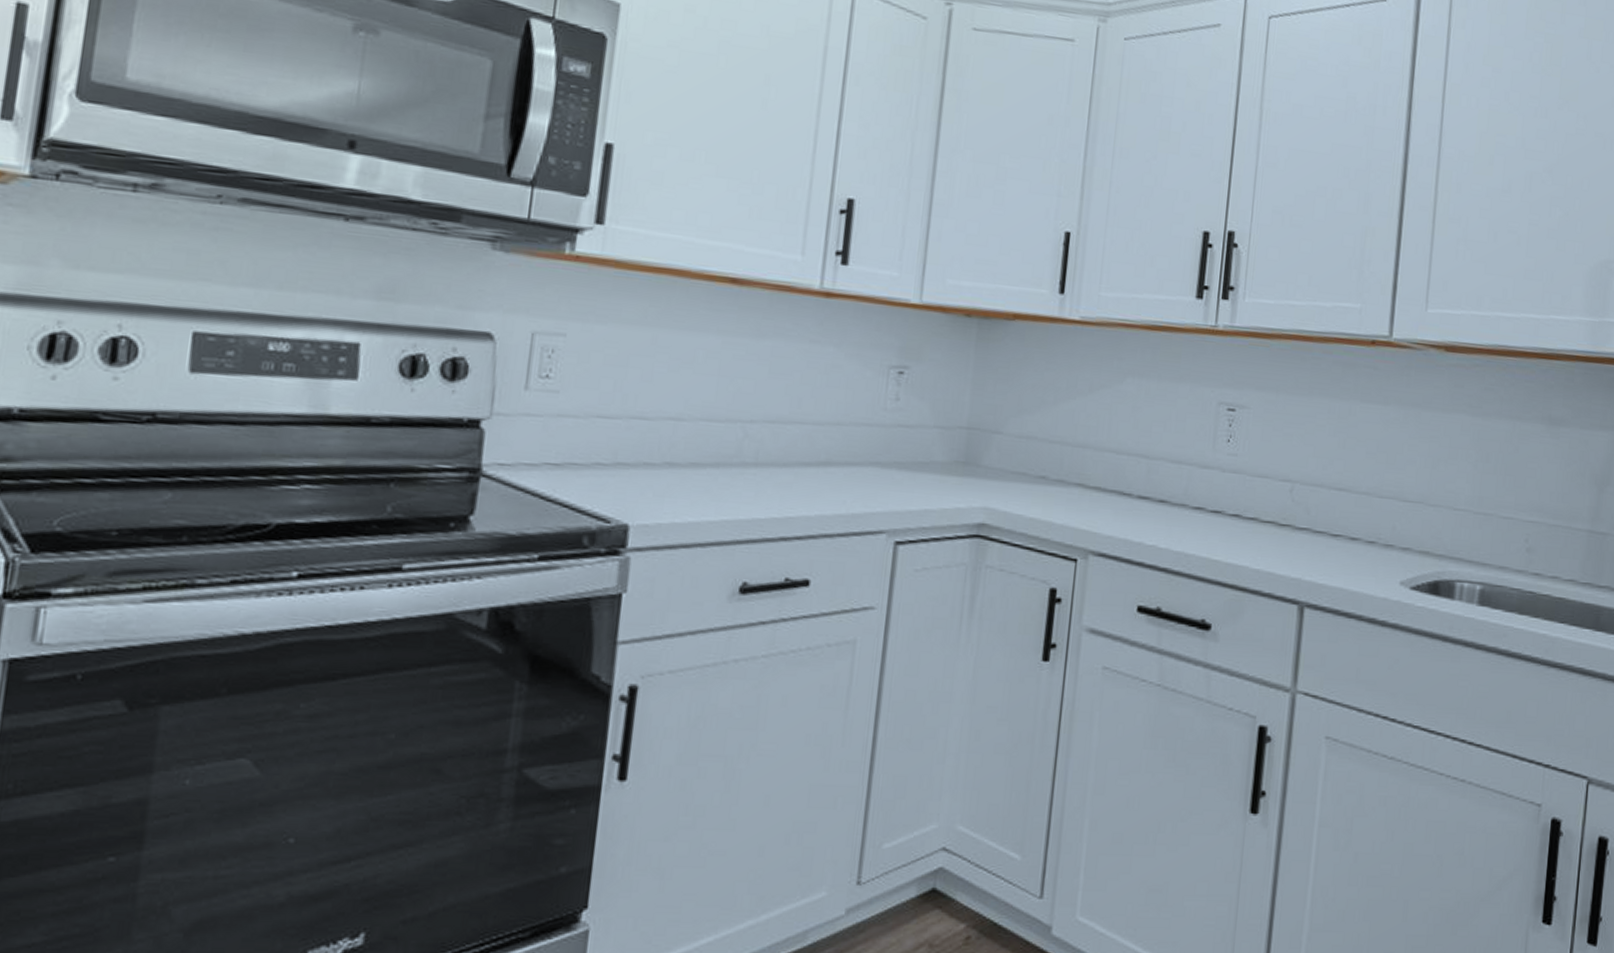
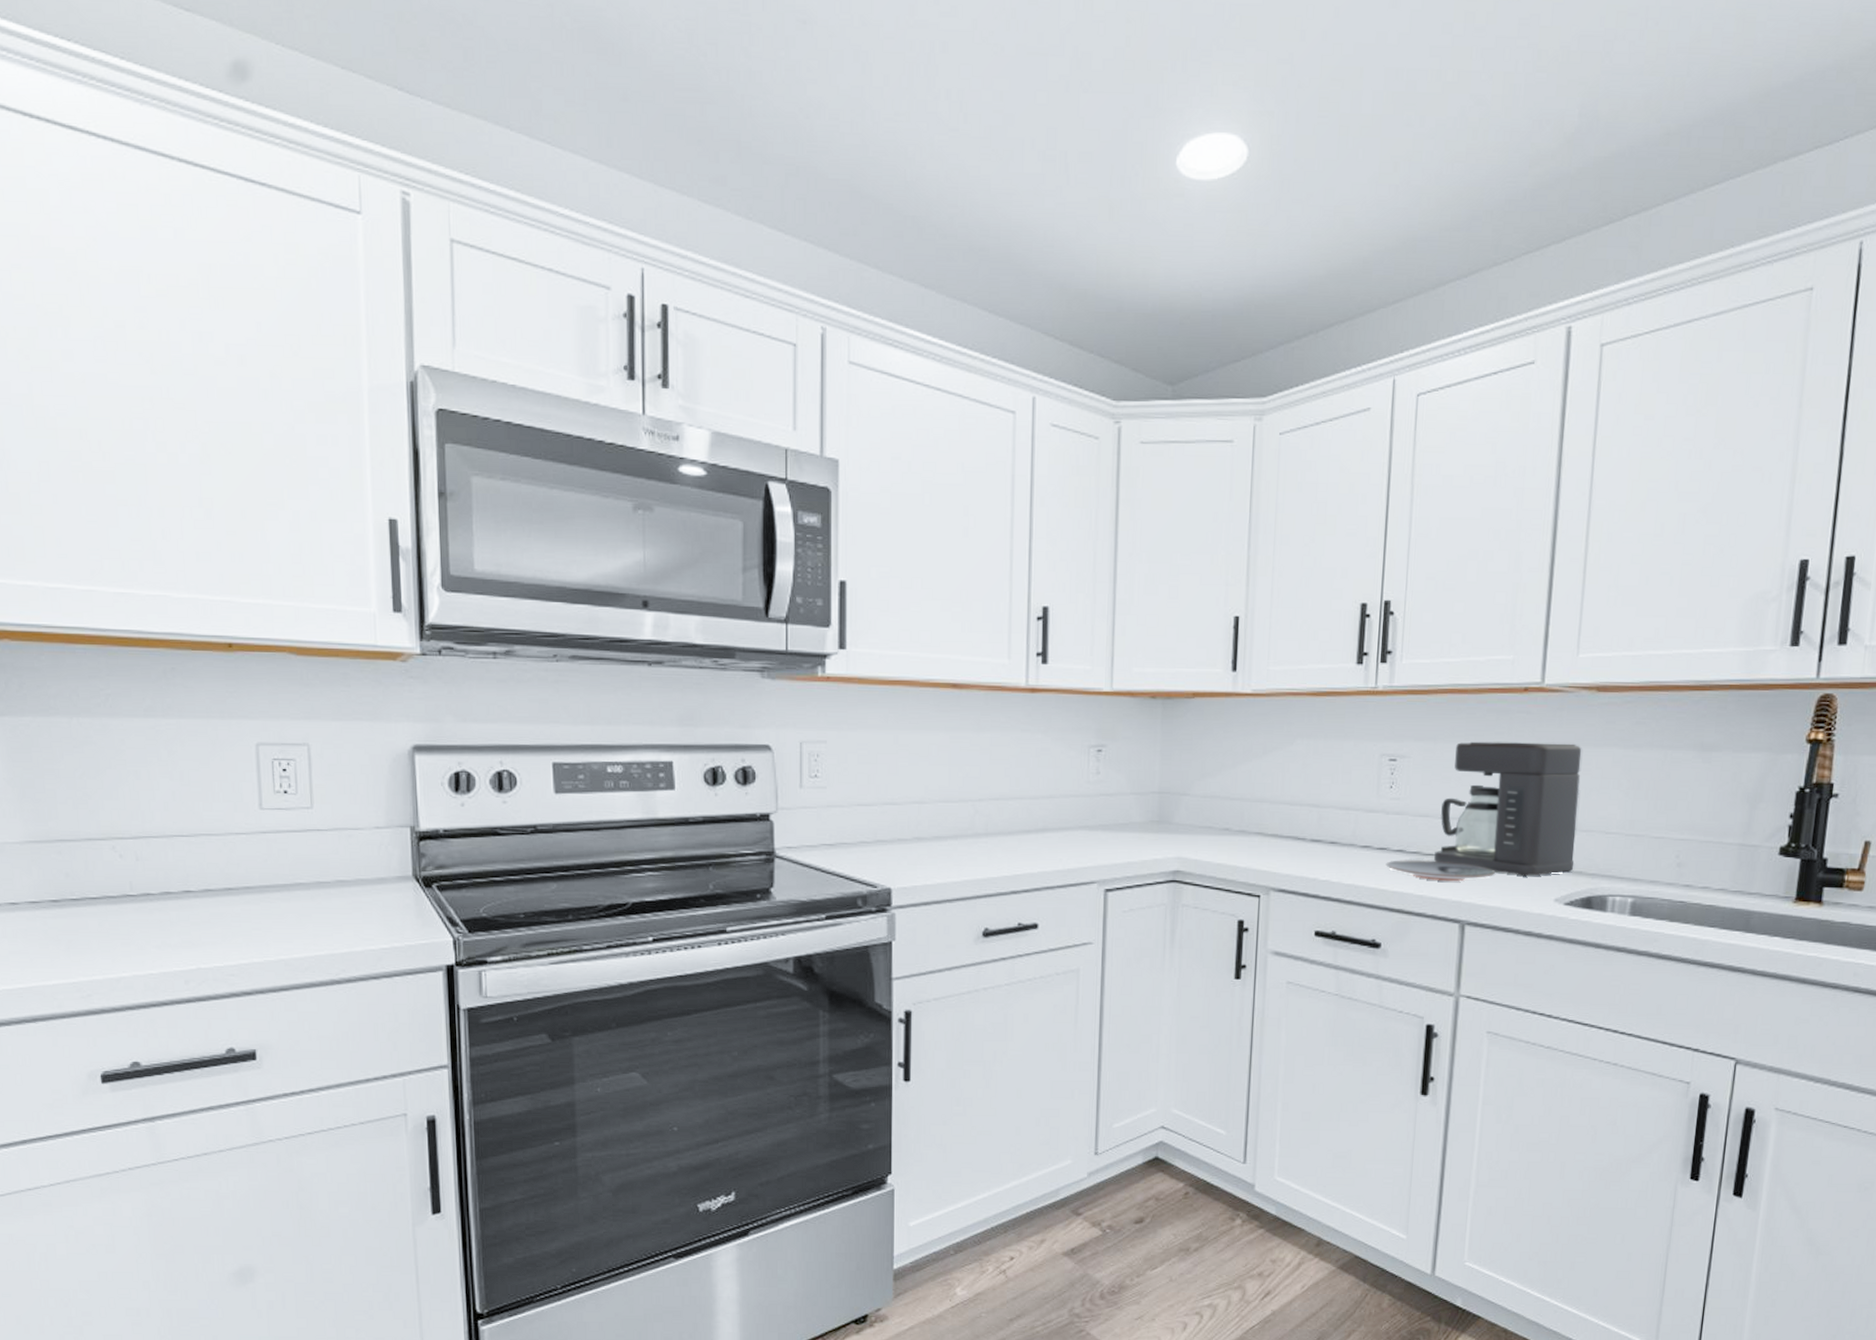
plate: none [1219,526,1338,555] -> present [1386,860,1495,881]
coffee maker: none [1272,395,1429,554] -> present [1434,741,1581,876]

